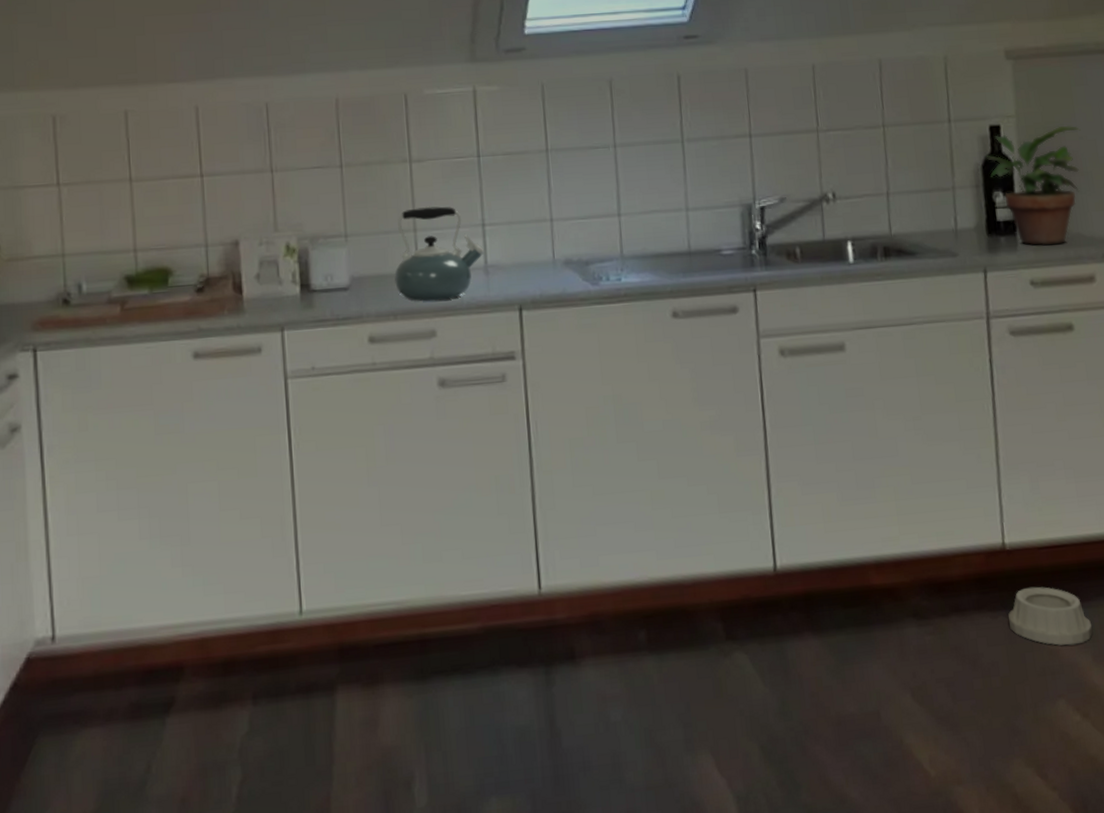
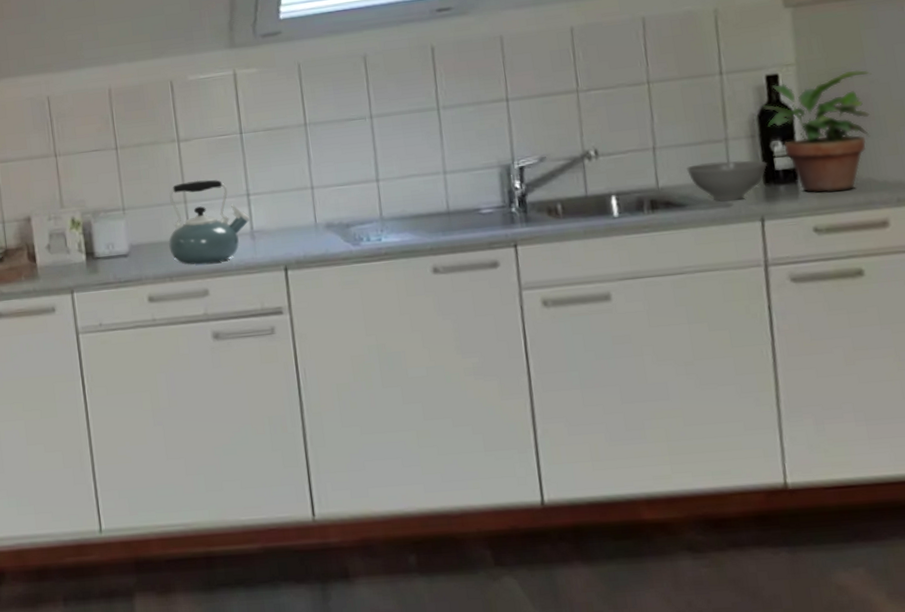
bowl: none [916,210,990,251] -> present [685,160,768,201]
pet bowl: present [1008,586,1093,646] -> none [791,525,887,582]

